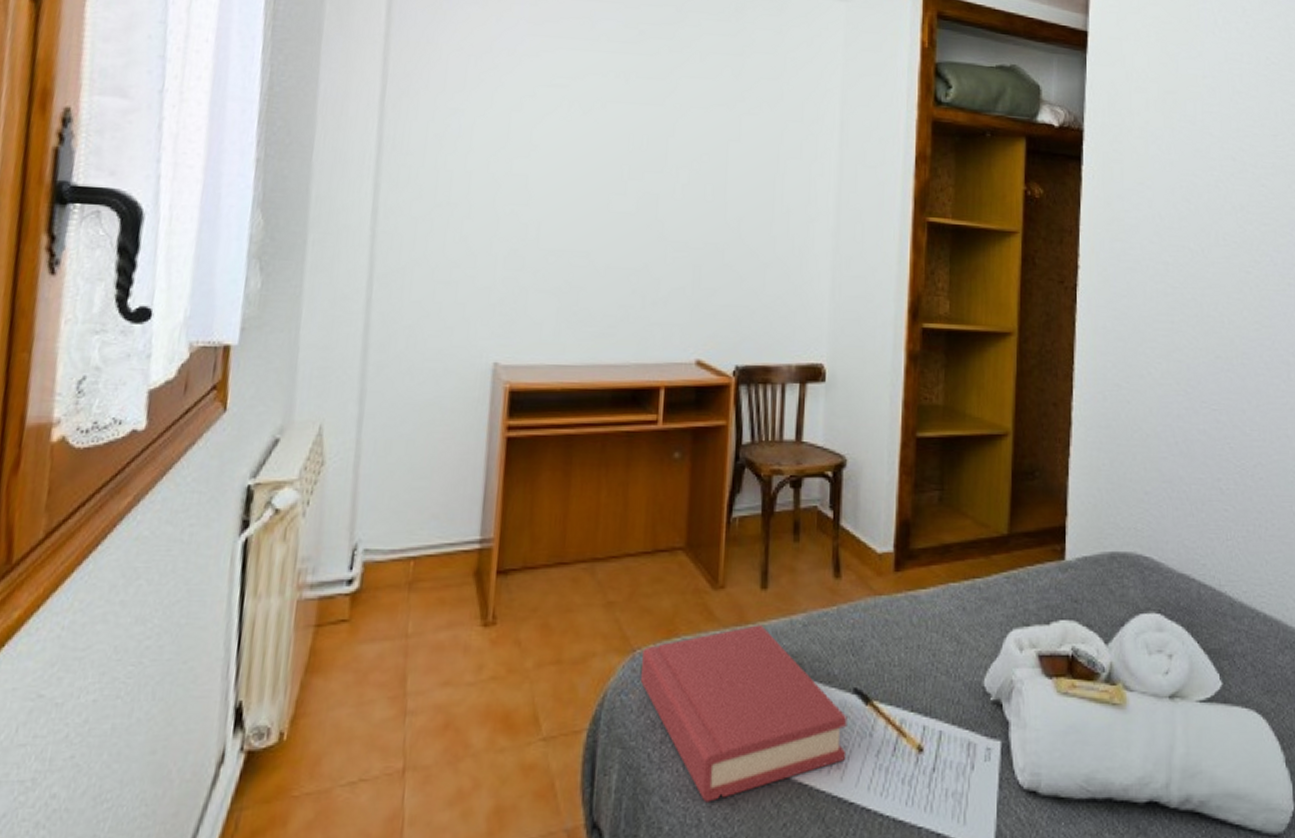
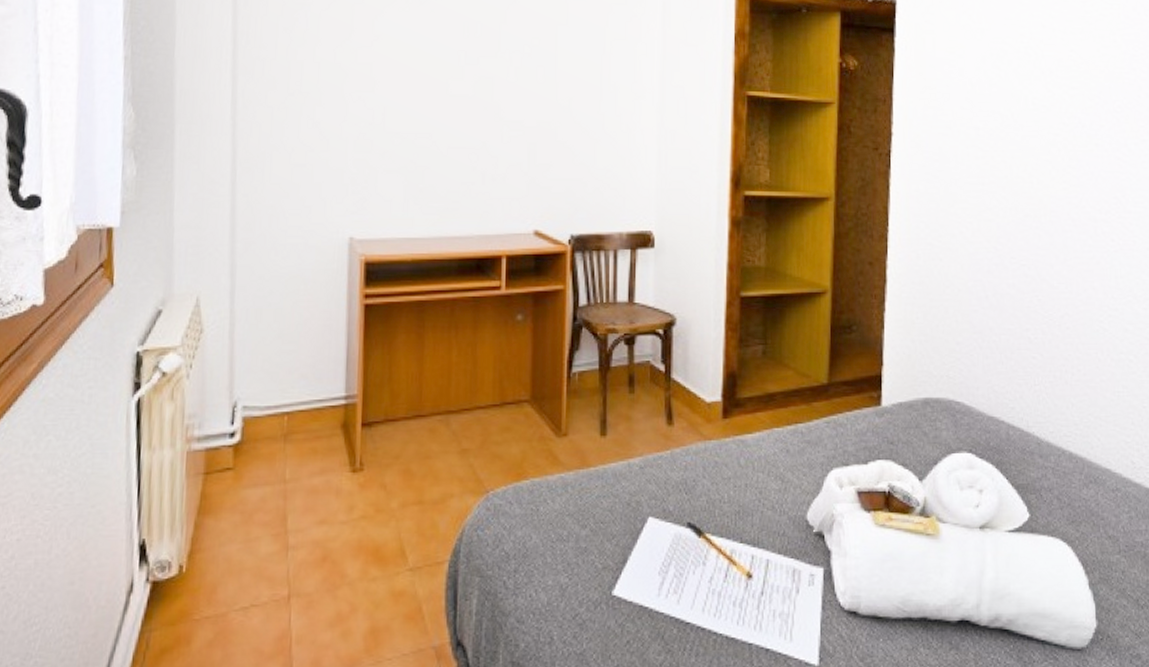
hardback book: present [641,625,847,802] -> none [495,468,682,623]

